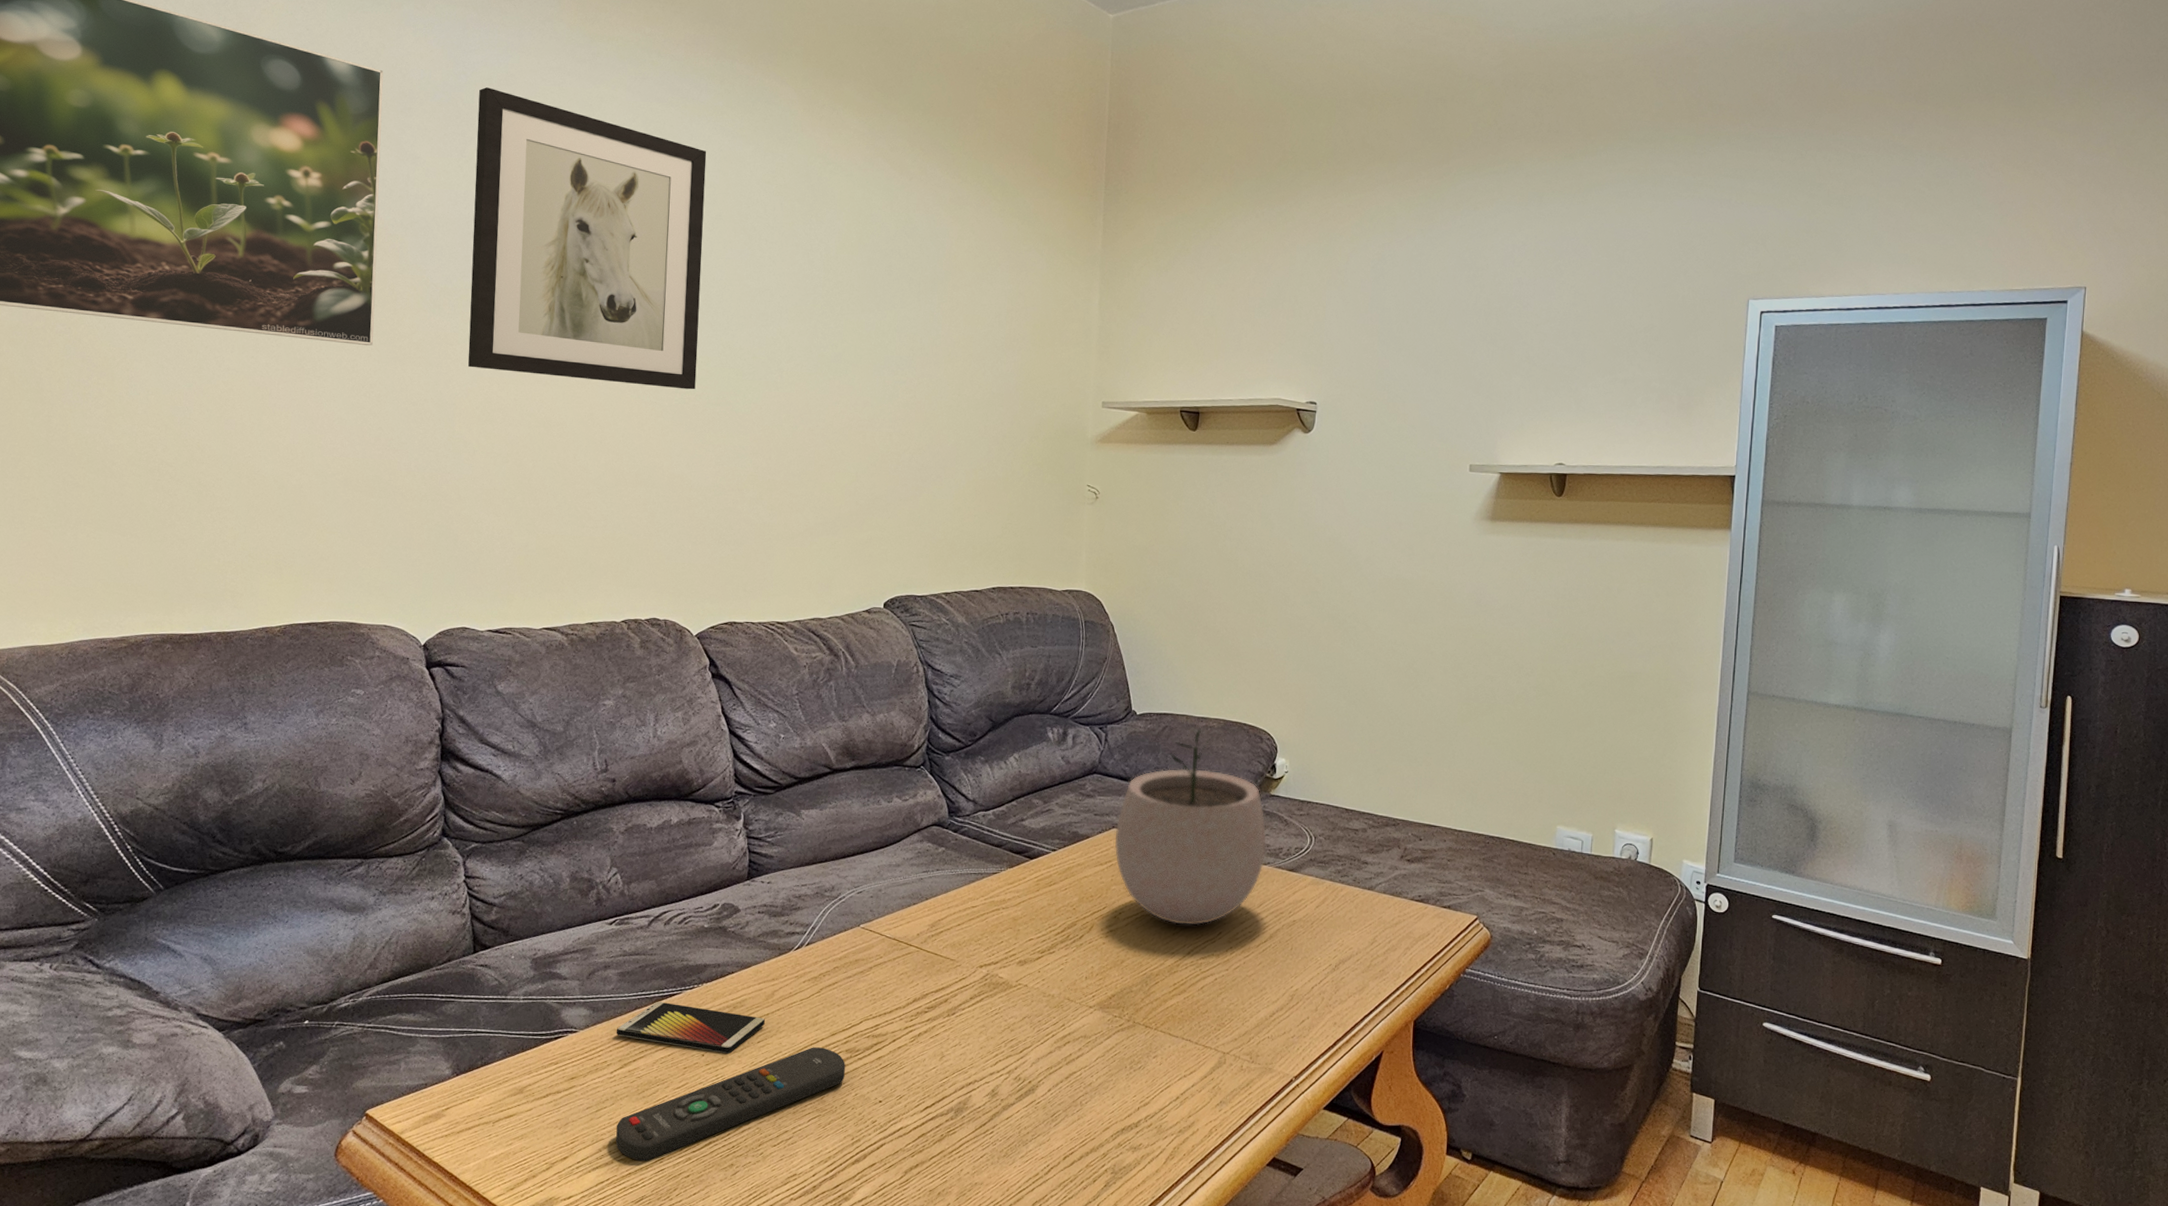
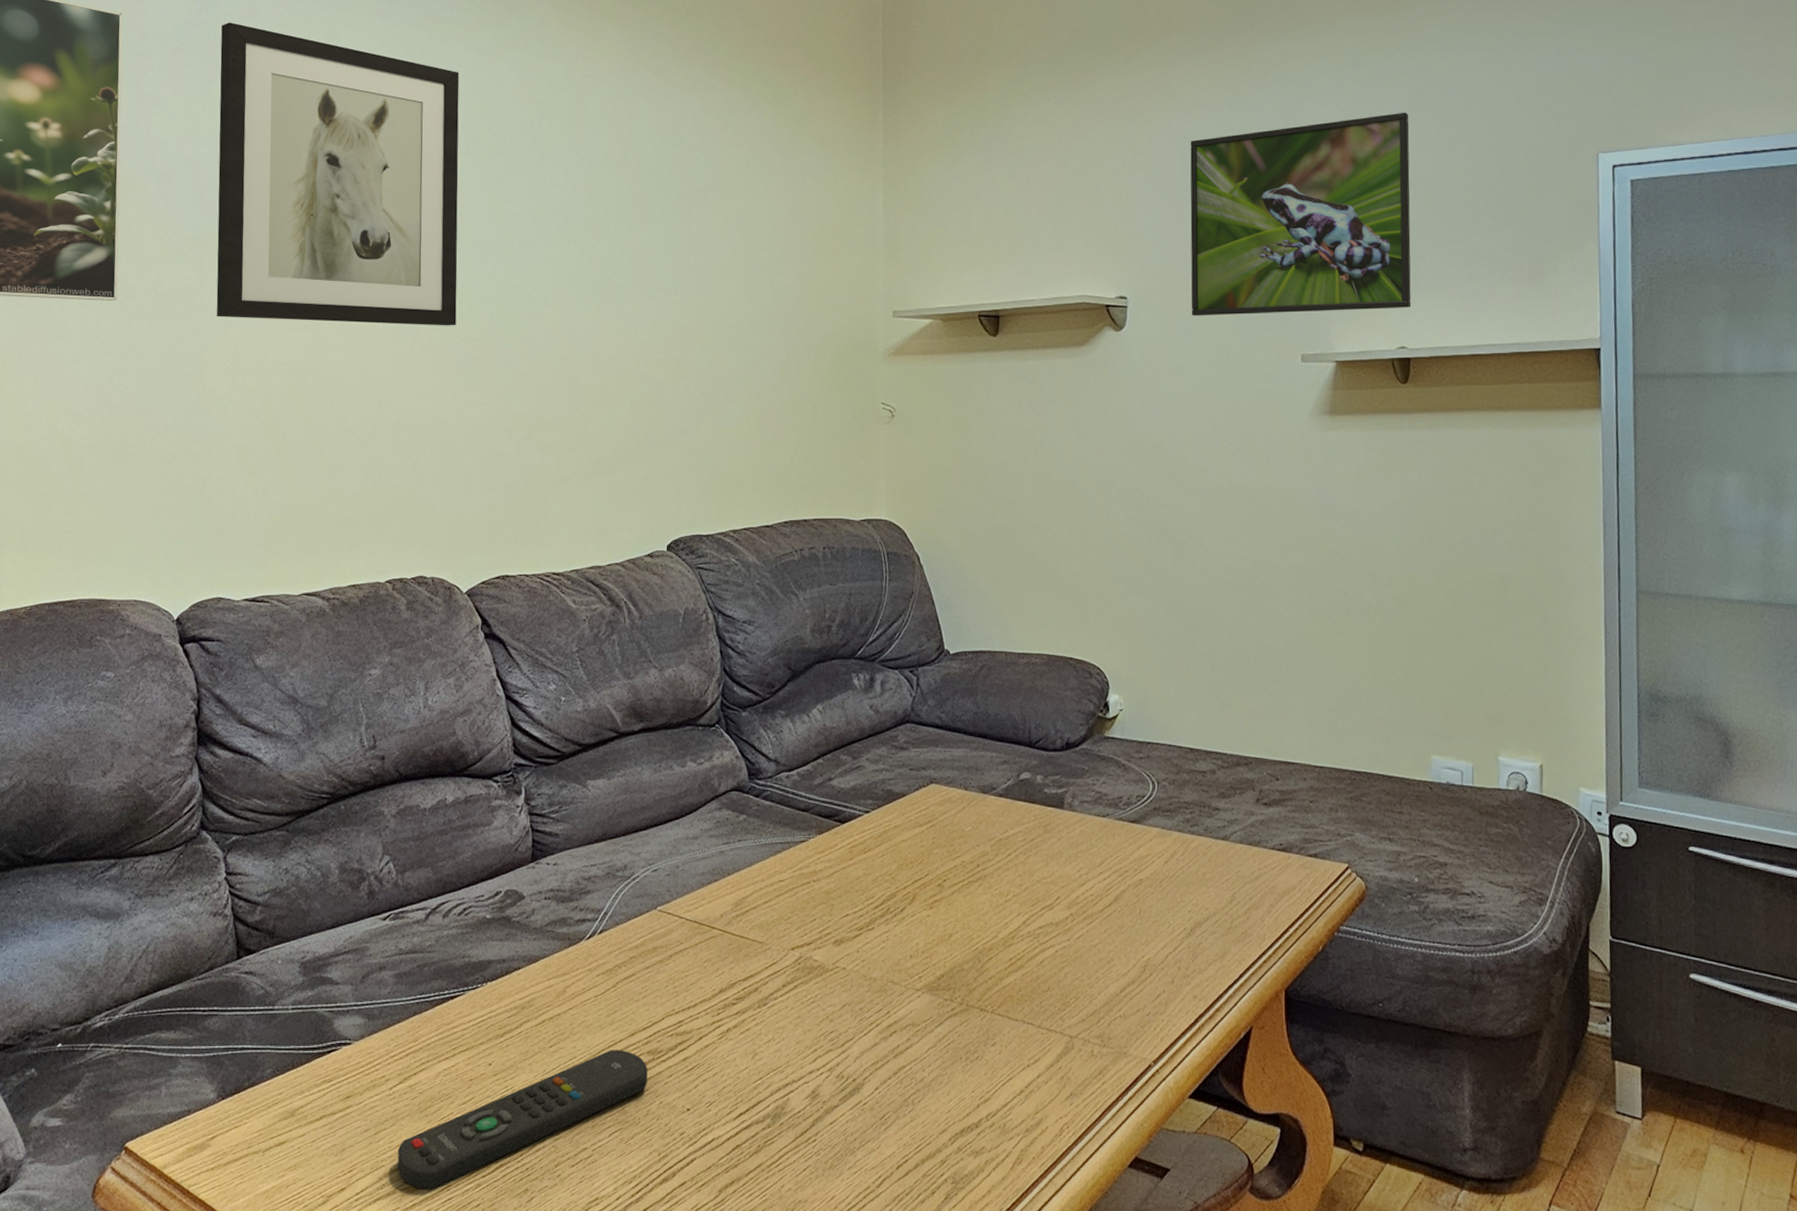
smartphone: present [616,1001,765,1053] -> none [394,1004,557,1061]
plant pot: present [1115,727,1267,926] -> none [934,664,1104,890]
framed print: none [1373,249,1583,429] -> present [1190,112,1412,316]

